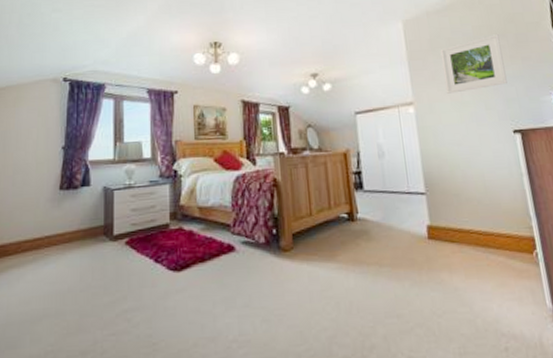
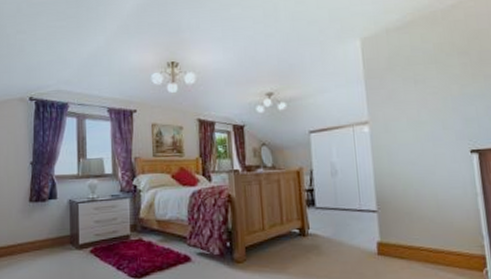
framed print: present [440,34,507,94] -> none [398,52,467,113]

